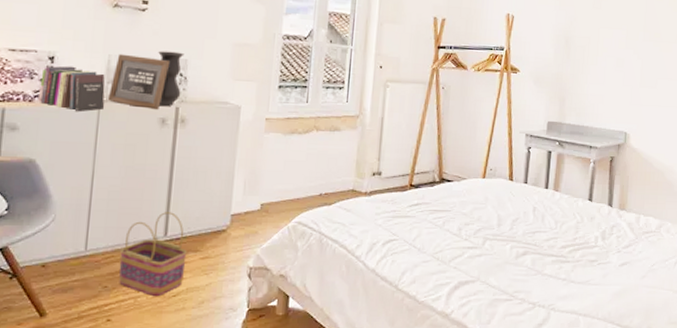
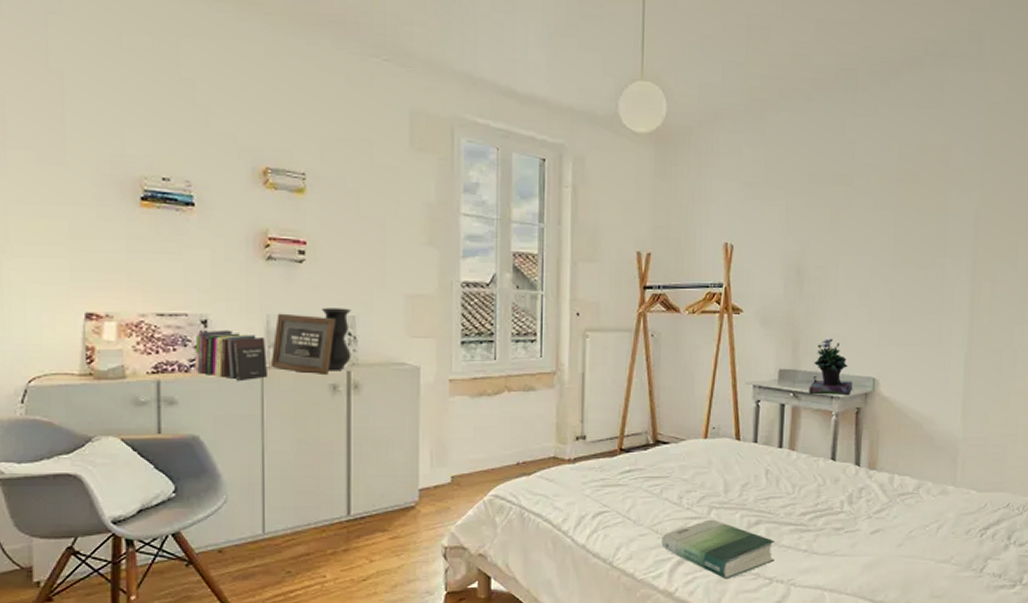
basket: present [119,212,187,296] -> none [301,489,374,580]
book: none [441,249,539,303] -> present [661,519,775,580]
potted flower: none [572,97,608,145] -> present [809,338,852,395]

